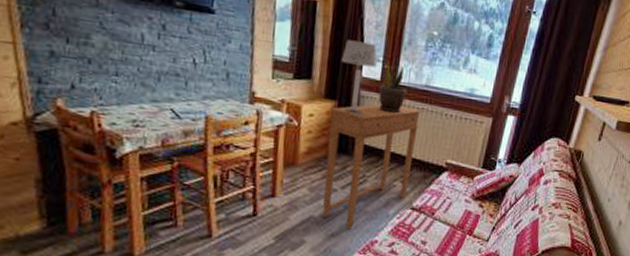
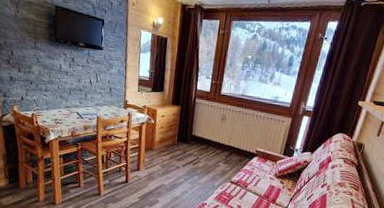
side table: present [322,104,422,228] -> none [170,108,239,194]
table lamp: present [341,39,378,114] -> none [183,64,208,116]
potted plant: present [378,61,407,114] -> none [208,78,229,115]

